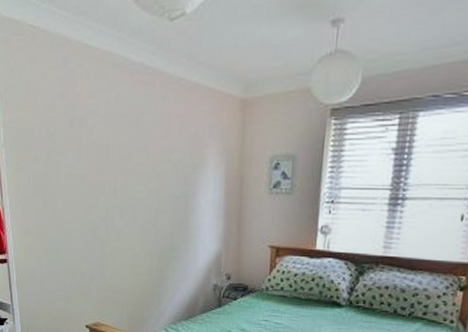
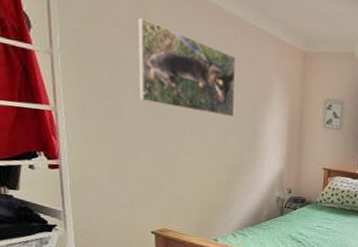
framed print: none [66,95,165,194] -> present [137,17,236,118]

